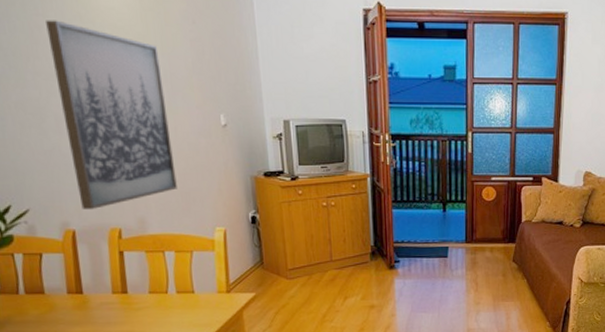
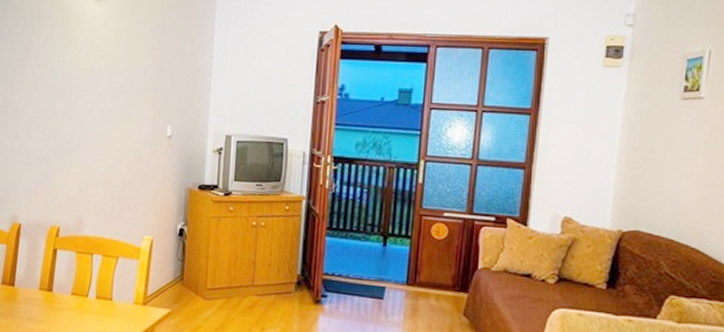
wall art: present [46,20,177,210] -> none [31,37,124,207]

